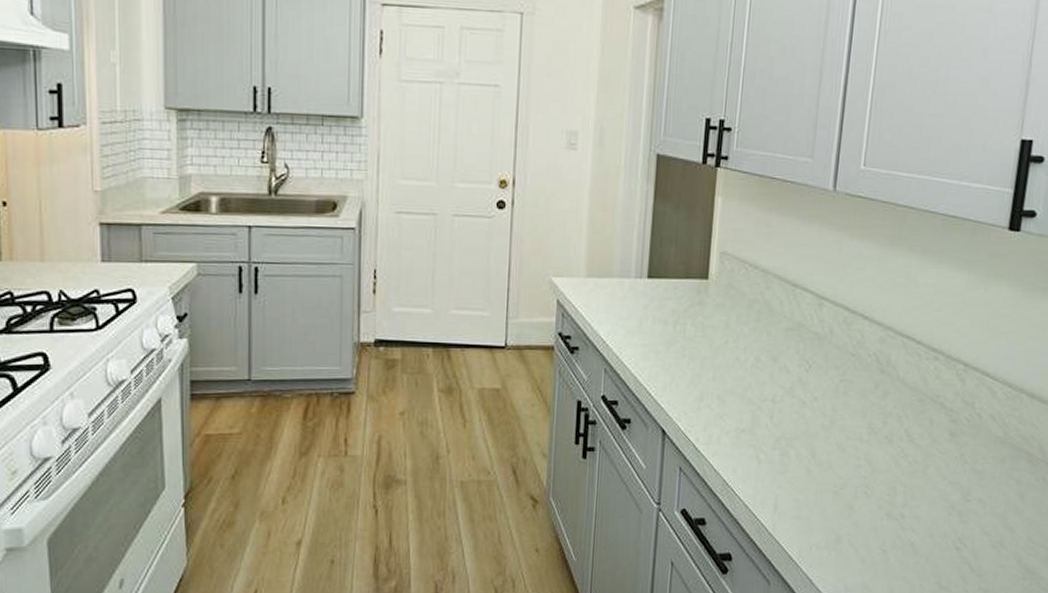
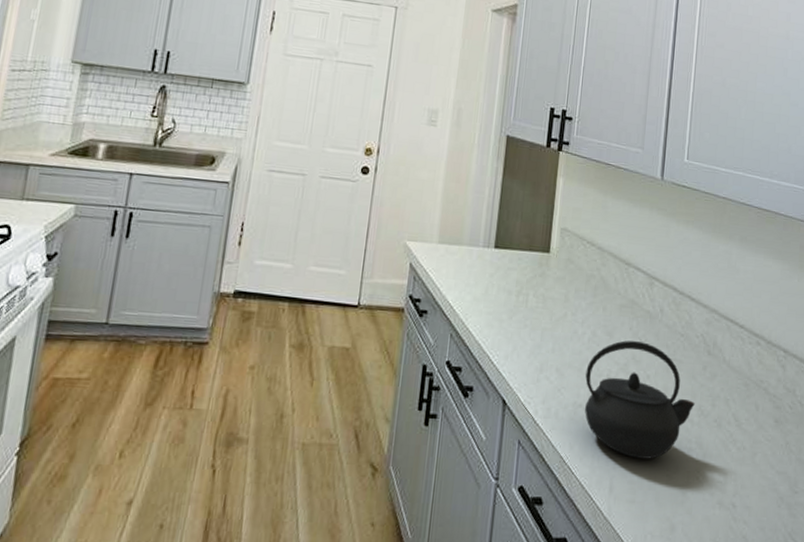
kettle: none [748,364,865,478] -> present [585,340,695,459]

